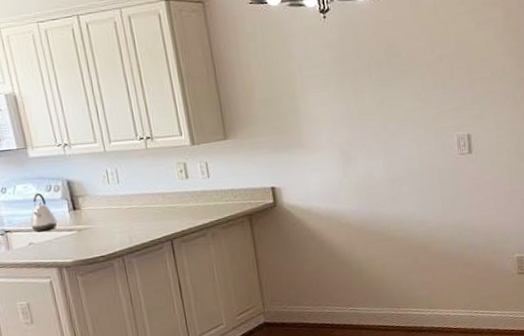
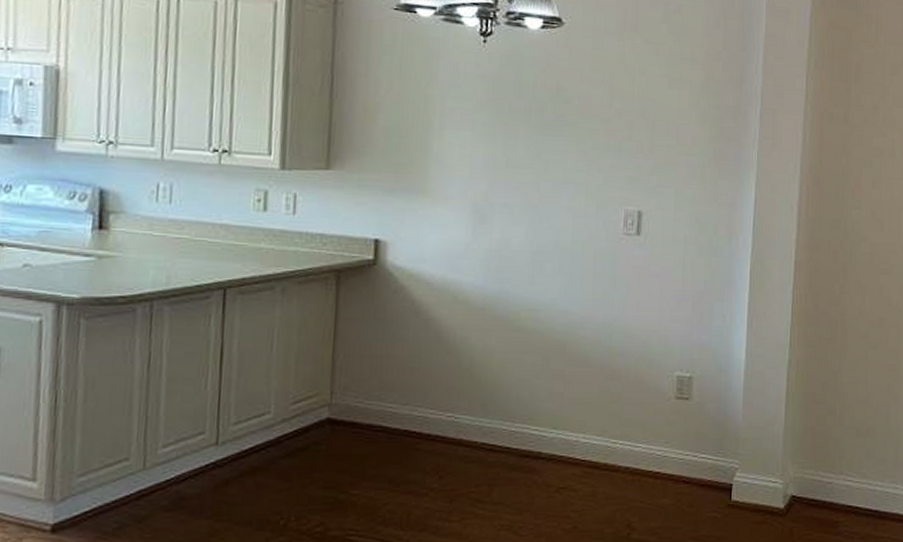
kettle: present [30,192,58,232] -> none [32,199,72,252]

